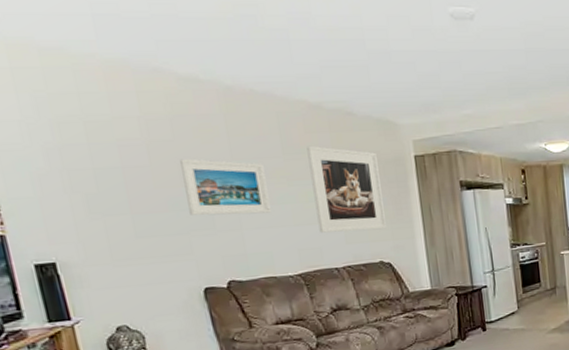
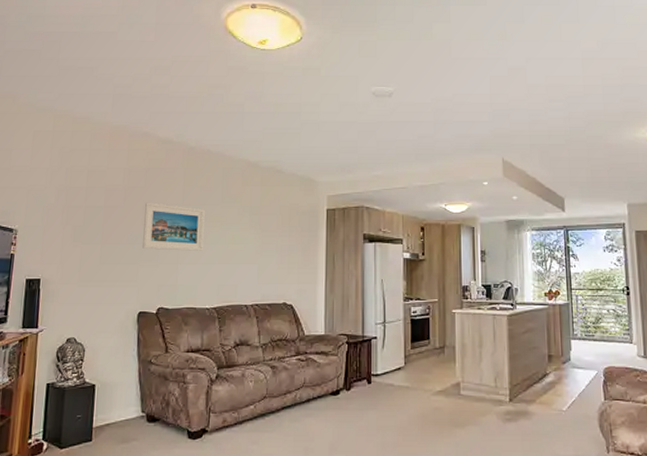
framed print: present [307,145,386,233] -> none [238,196,295,273]

